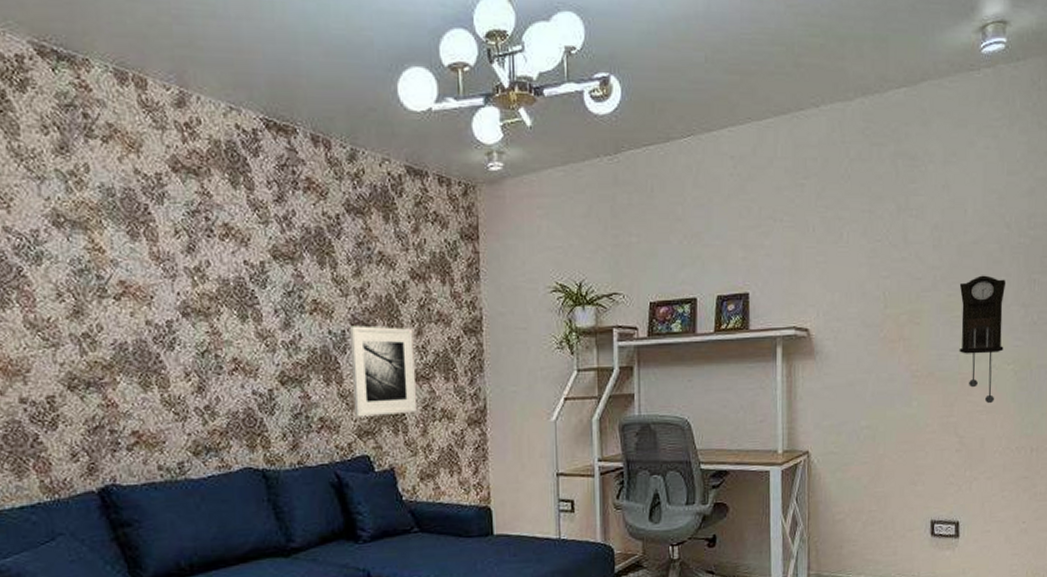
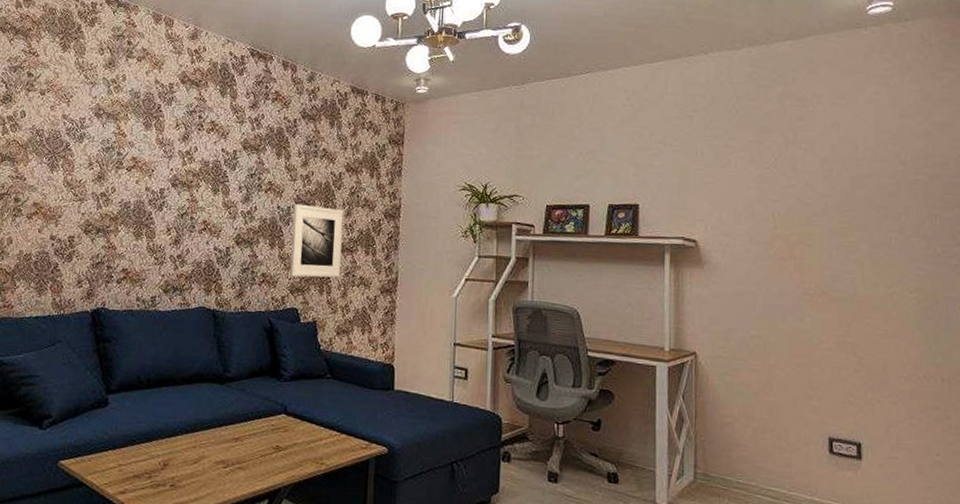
pendulum clock: present [959,275,1006,404] -> none [852,206,904,329]

